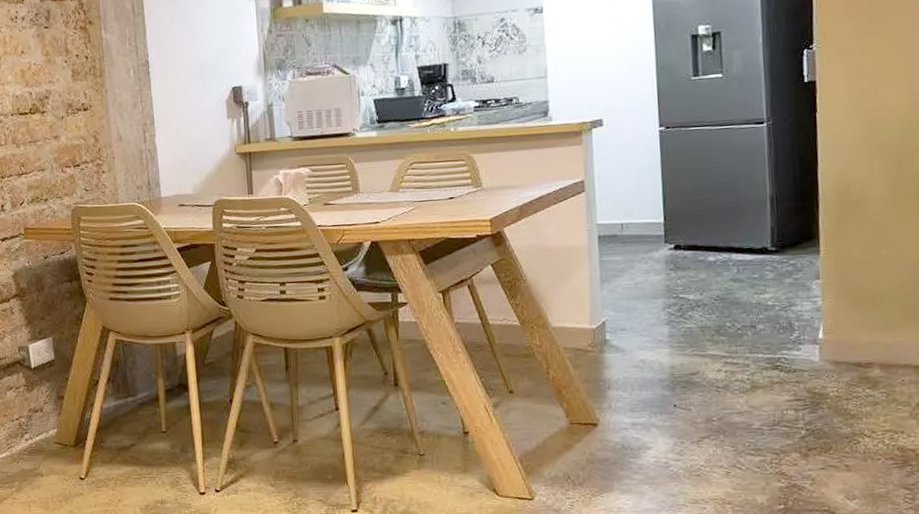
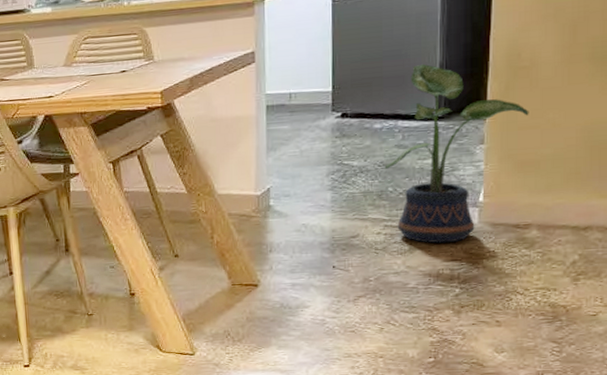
potted plant: none [721,196,863,382] -> present [384,63,529,244]

